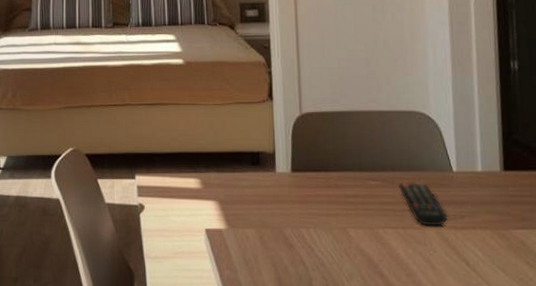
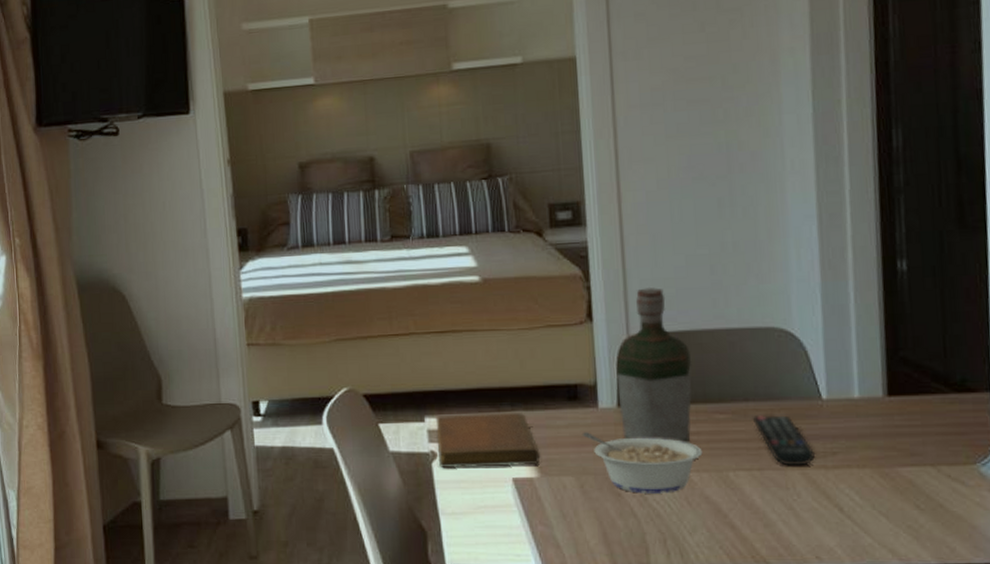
notebook: none [144,173,229,219] -> present [435,412,541,469]
legume: none [263,192,359,246] -> present [583,432,703,494]
bottle: none [290,74,351,204] -> present [616,287,692,443]

